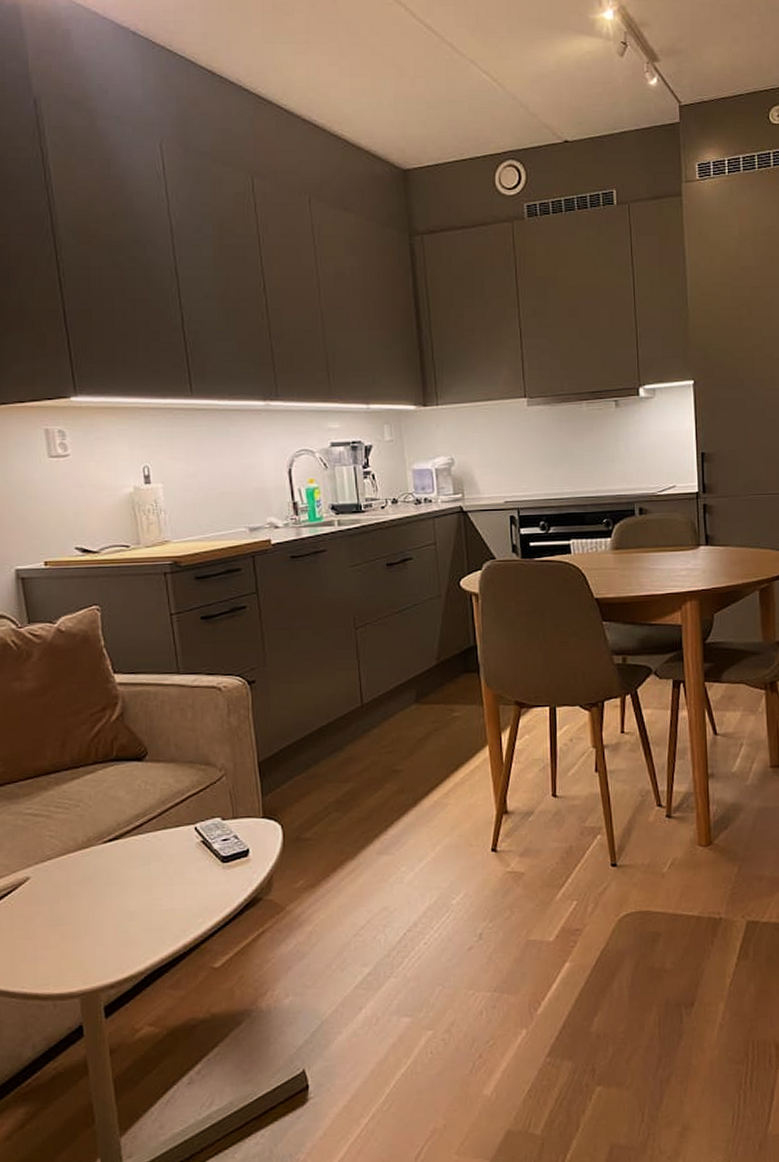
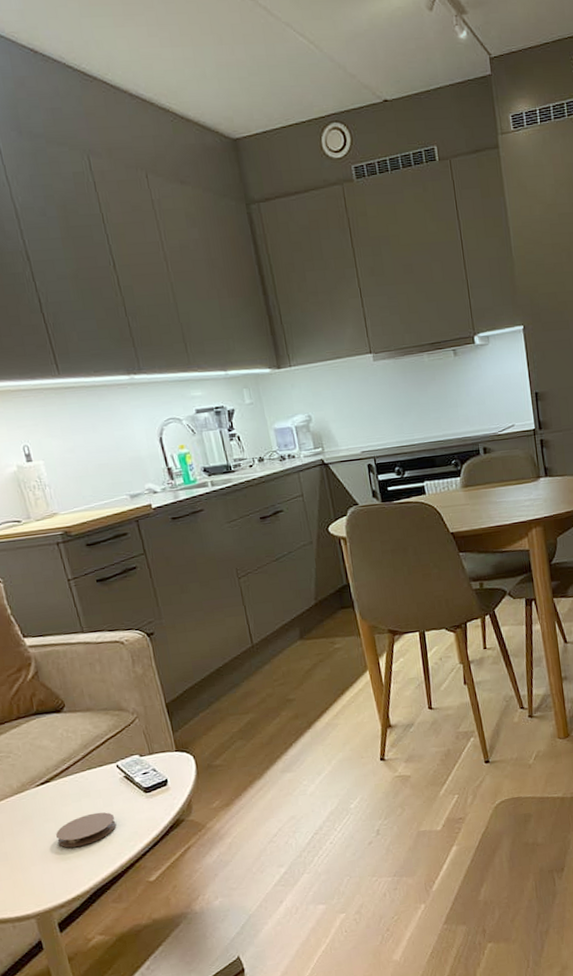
coaster: none [117,880,185,918] -> present [56,812,117,848]

